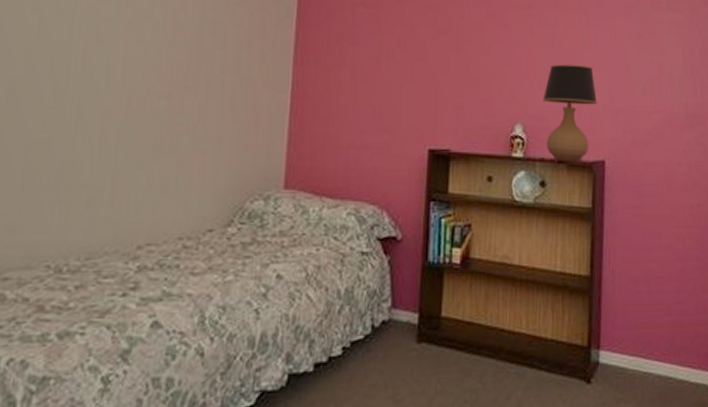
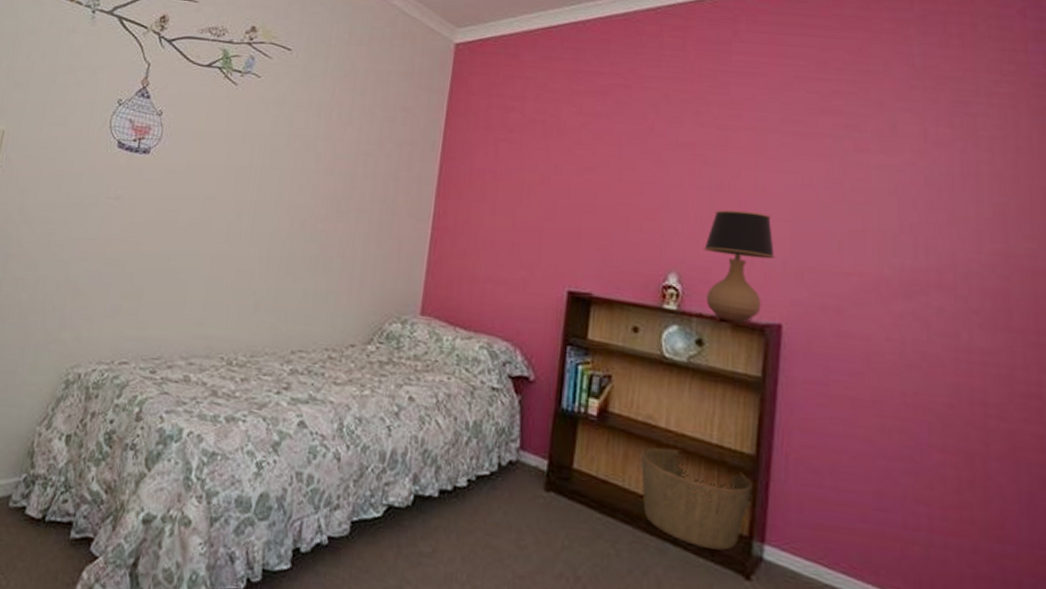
basket: none [499,282,589,364] -> present [640,447,753,551]

